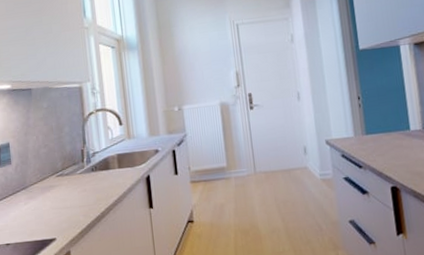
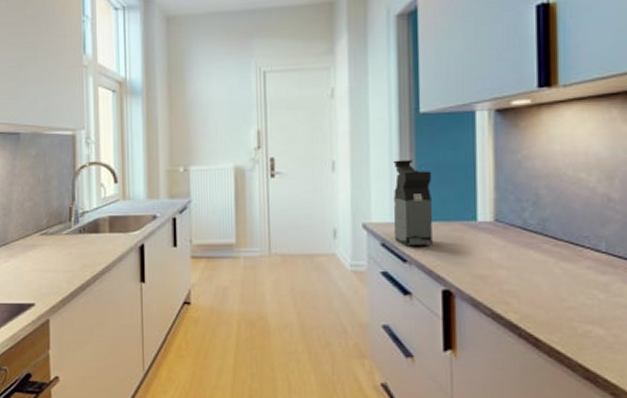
coffee maker: none [344,86,380,154] -> present [393,159,432,245]

